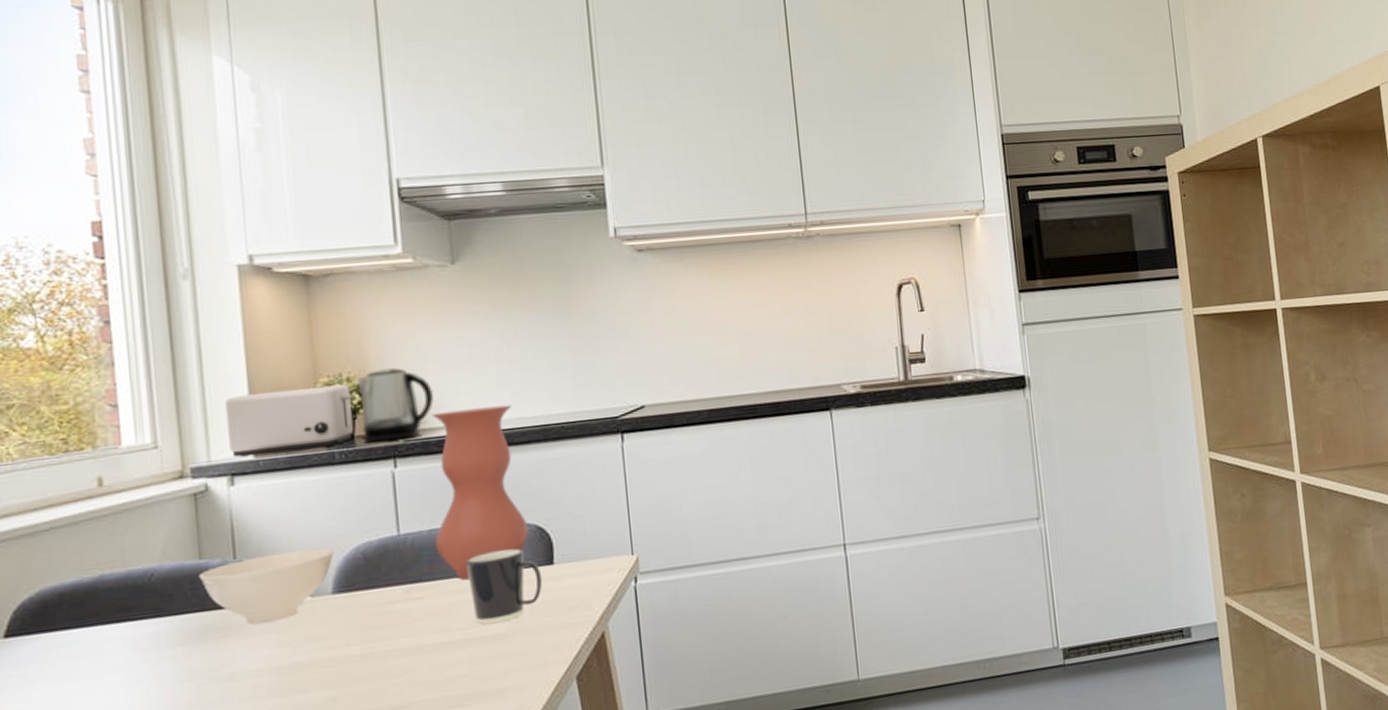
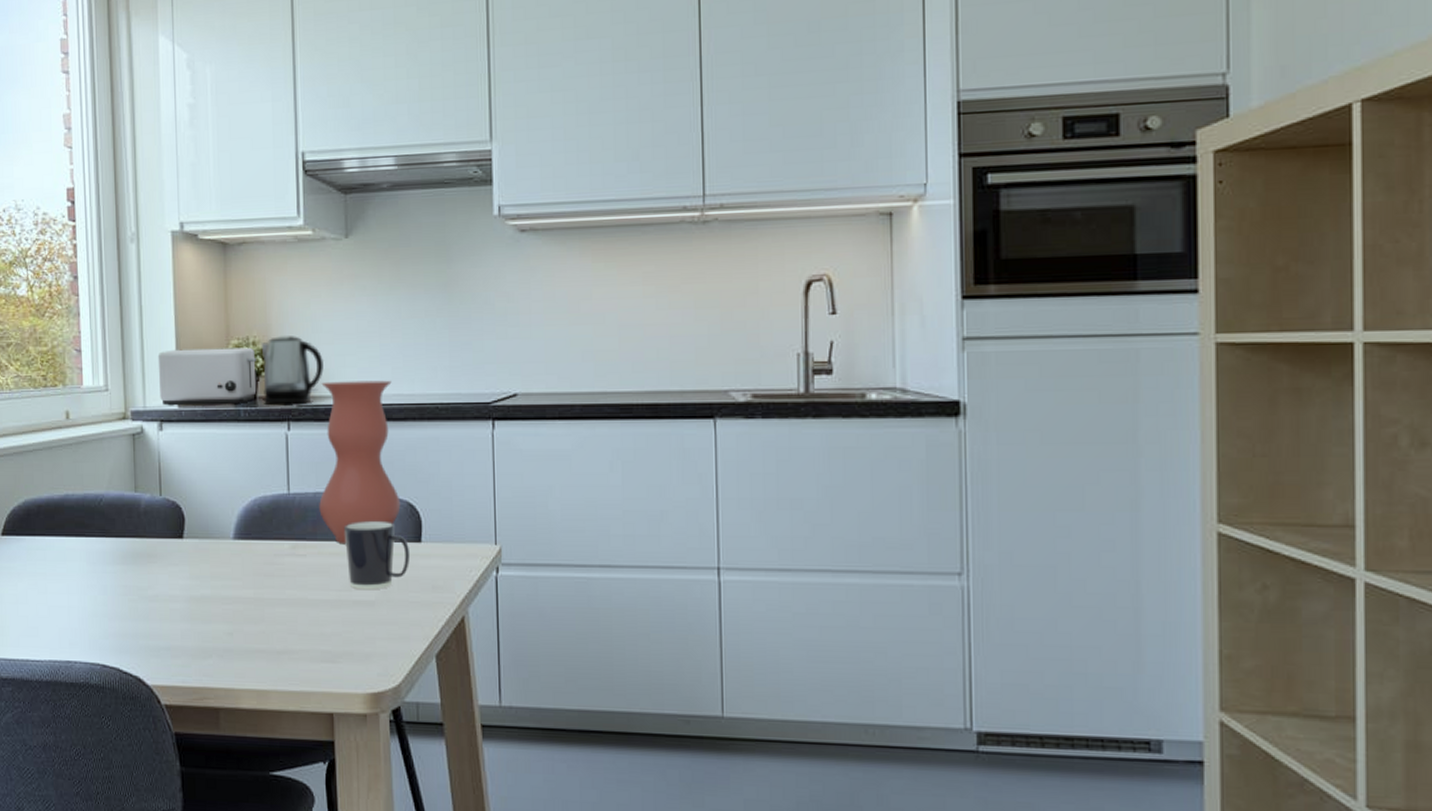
bowl: present [198,548,334,625] -> none [134,496,236,556]

